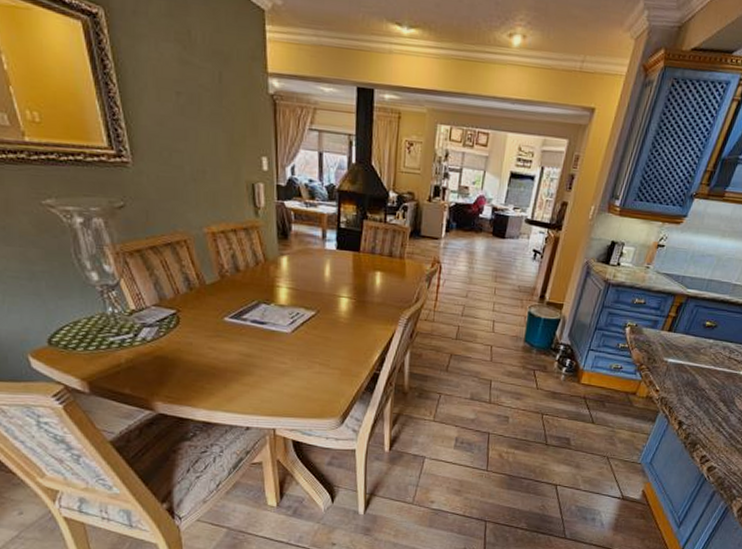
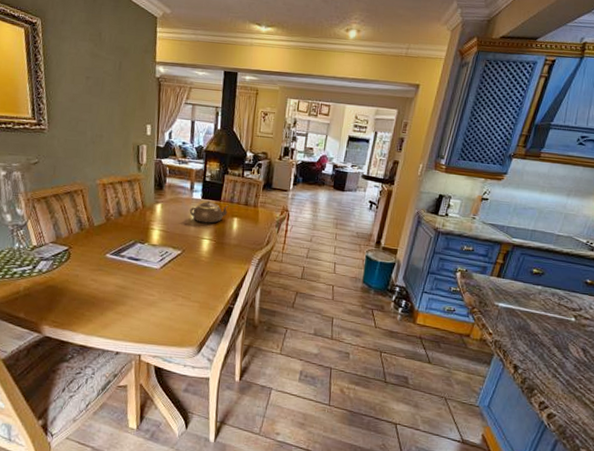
teapot: none [322,252,370,279] -> present [189,201,229,224]

